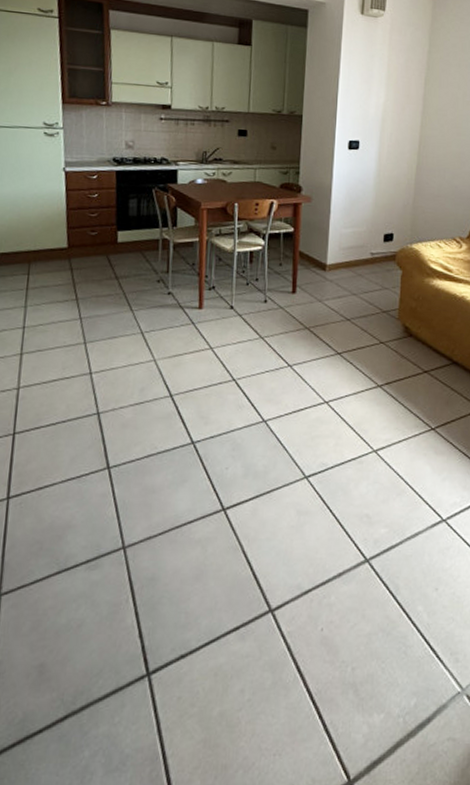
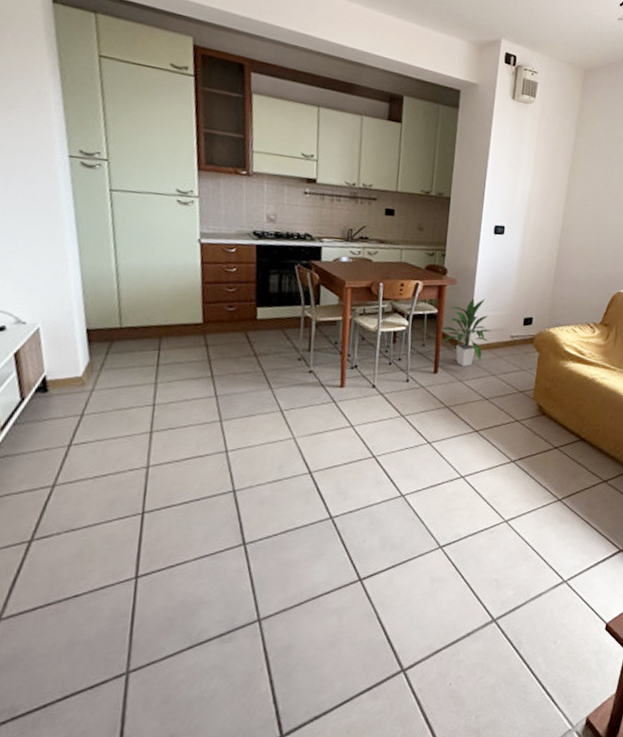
indoor plant: none [297,214,350,286] -> present [440,297,492,367]

